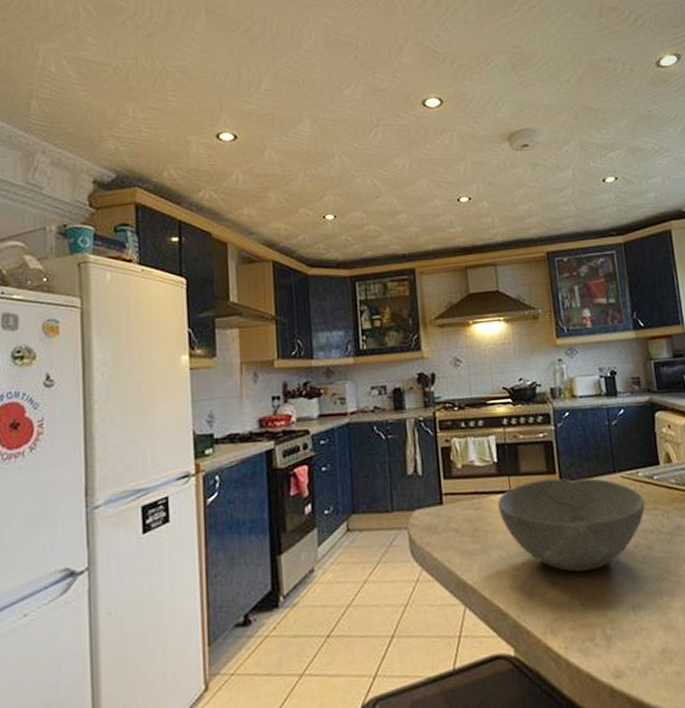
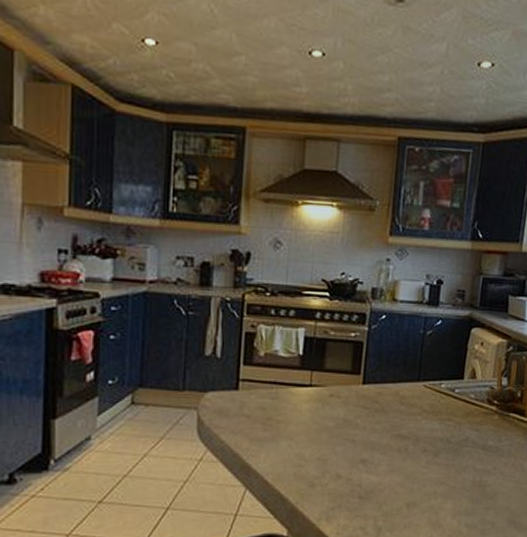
bowl: present [497,478,646,572] -> none [295,379,442,470]

